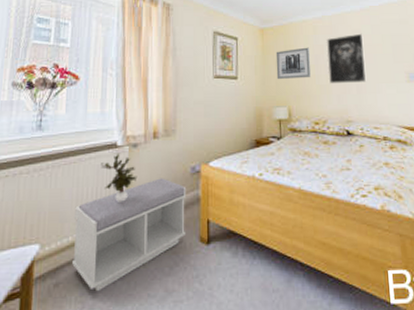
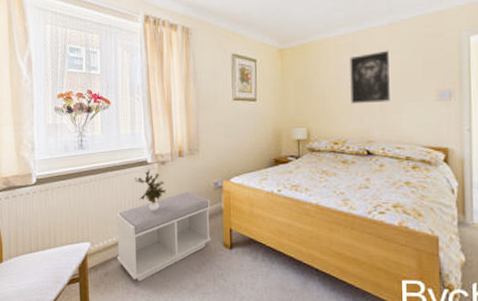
wall art: present [275,47,311,79] -> none [295,67,332,100]

